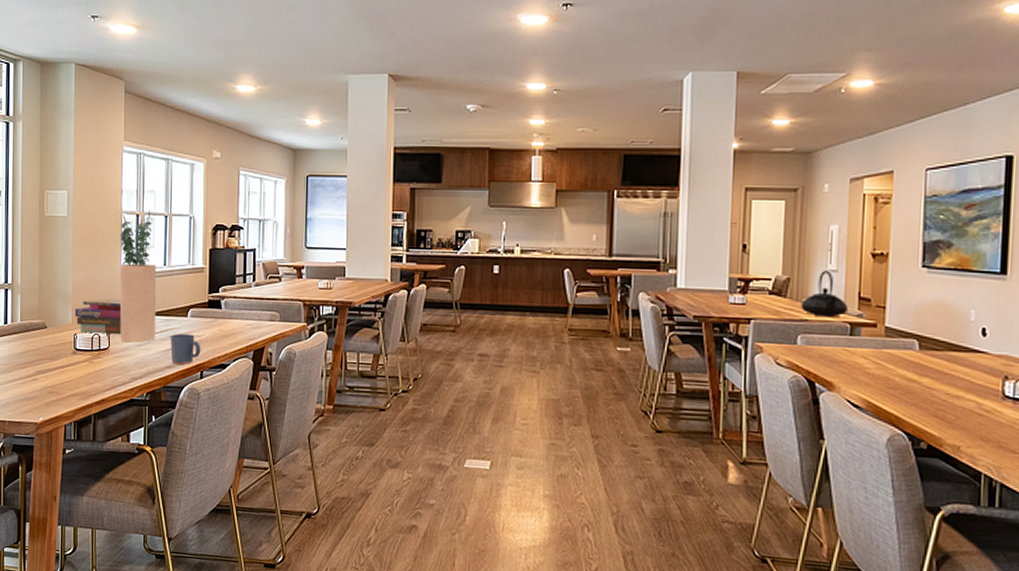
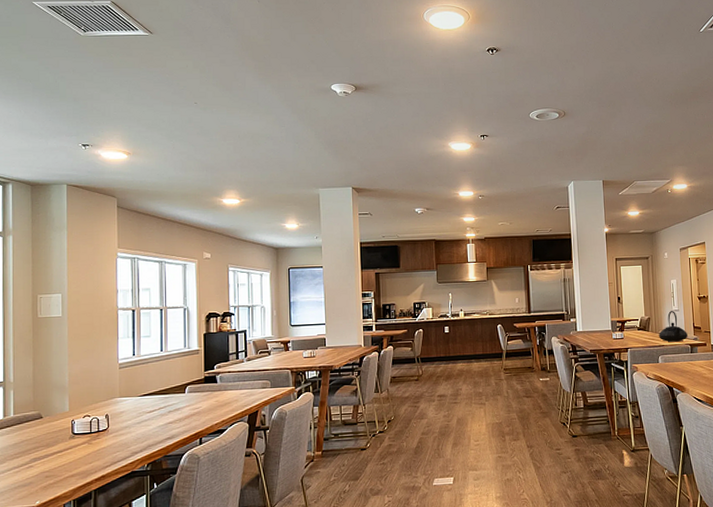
books: present [74,298,122,335] -> none [71,384,120,419]
vase: present [119,210,157,343] -> none [116,305,155,422]
mug: present [170,333,201,365] -> none [168,407,199,436]

